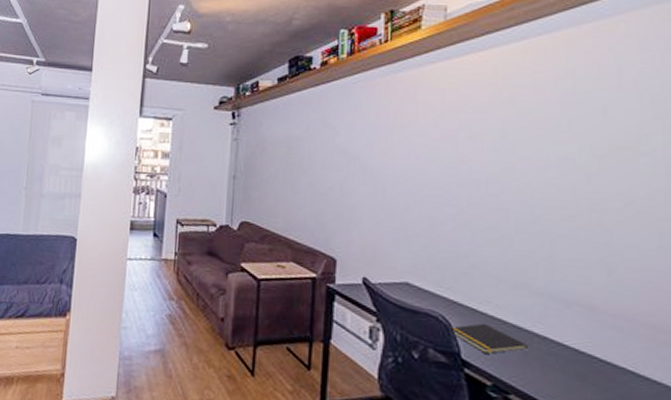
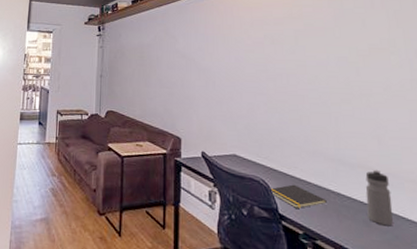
water bottle: none [583,308,619,383] -> present [365,169,393,226]

